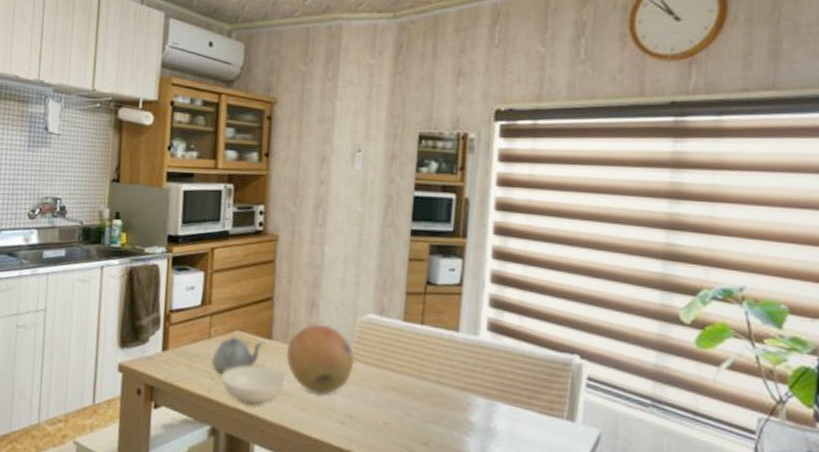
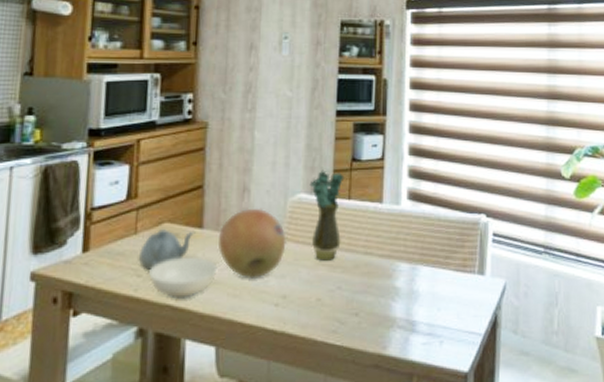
vase: none [380,289,418,386] -> present [309,168,345,261]

